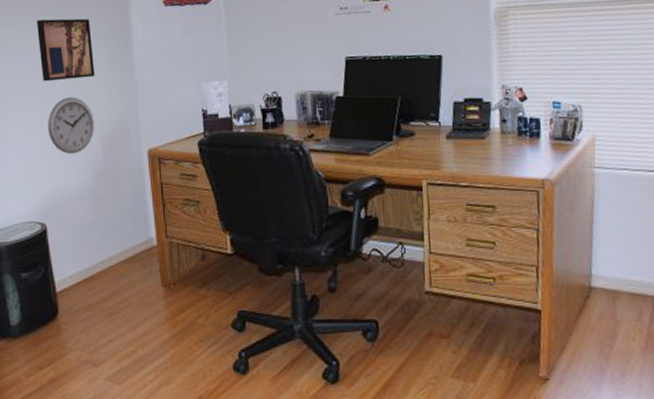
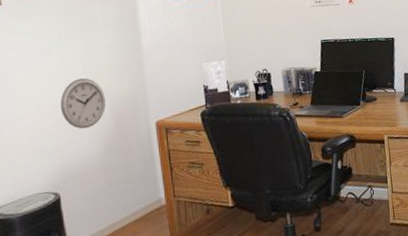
wall art: present [36,18,95,82] -> none [48,9,106,65]

